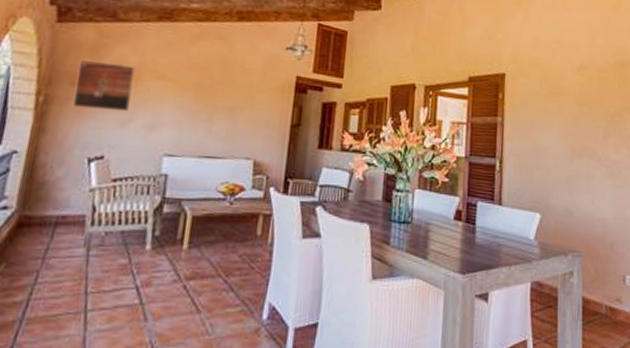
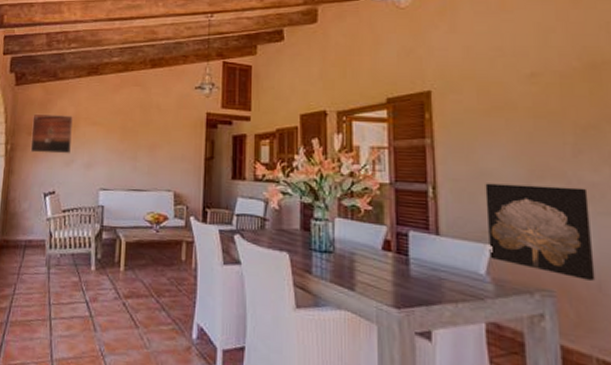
wall art: none [538,159,611,242] -> present [485,183,596,281]

